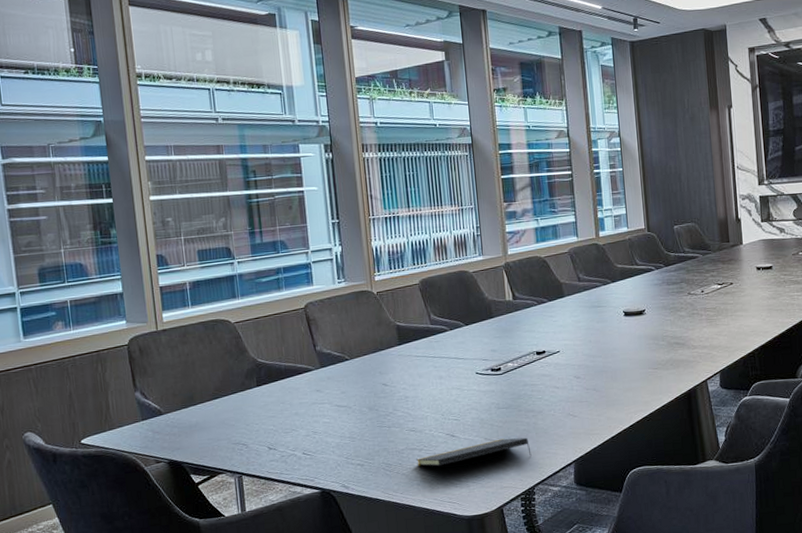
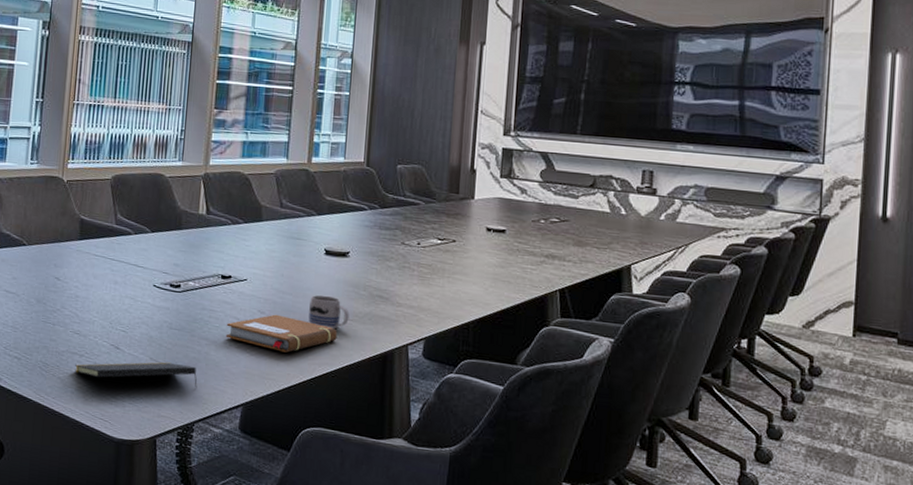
notebook: none [548,376,646,409] -> present [225,314,338,353]
mug: none [617,351,654,380] -> present [308,295,350,330]

